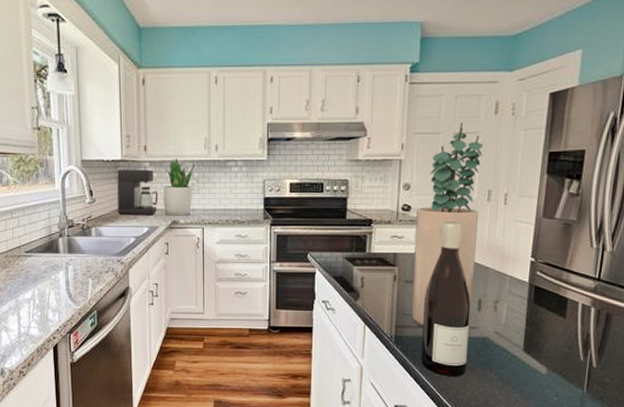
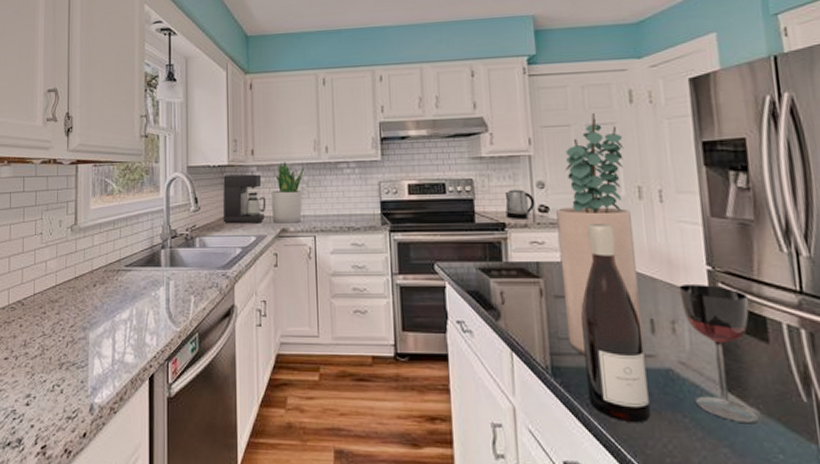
kettle: none [373,190,400,218] -> present [504,189,535,221]
wineglass: none [501,272,557,376] -> present [679,283,760,423]

